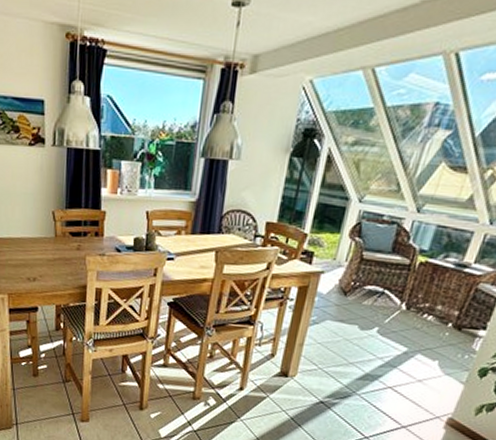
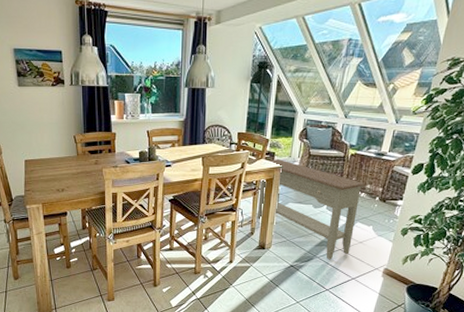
console table: none [281,260,437,400] -> present [257,159,366,260]

